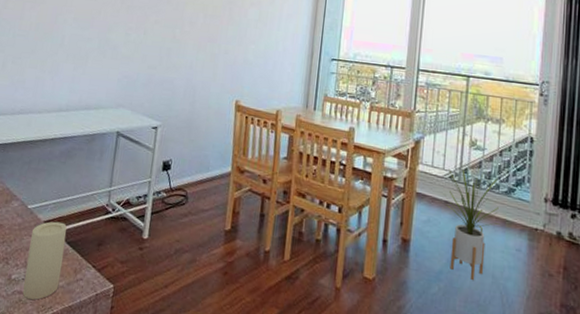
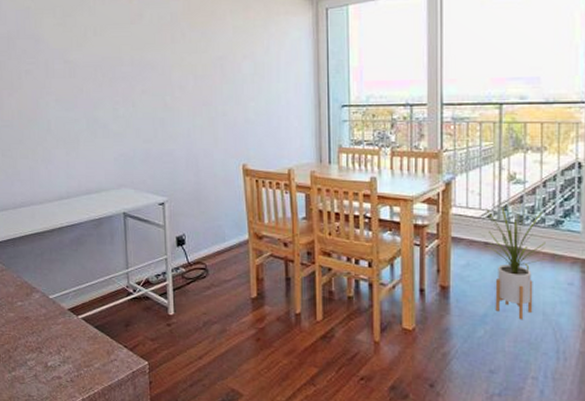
candle: present [22,221,67,300] -> none [59,308,95,384]

